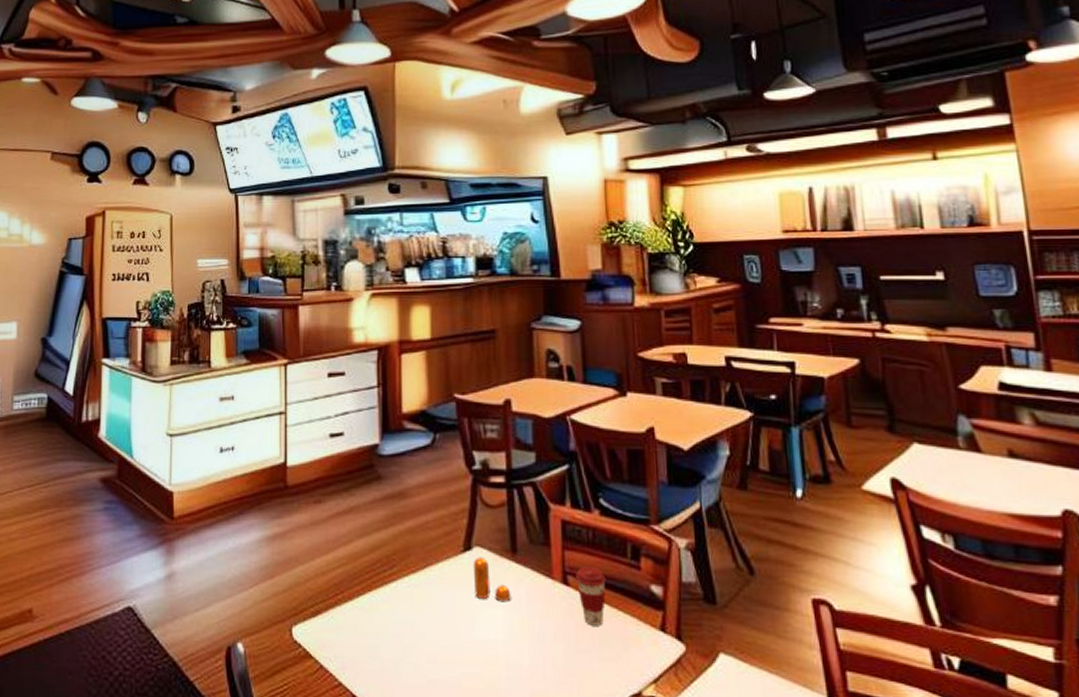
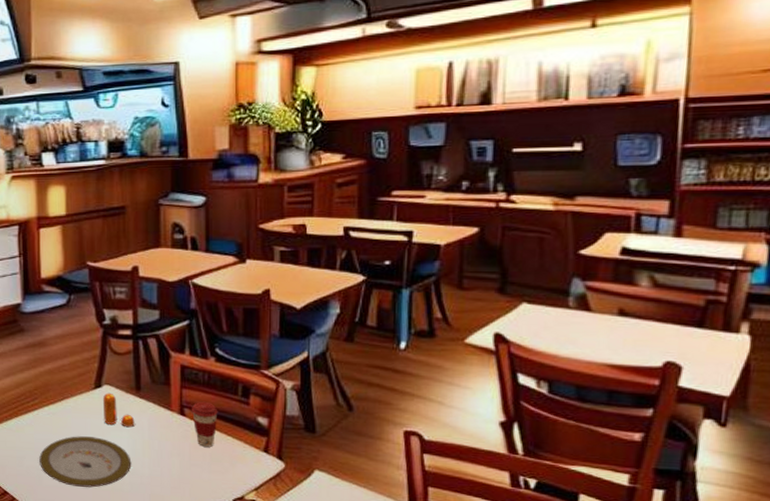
plate: none [397,615,508,686] -> present [39,436,132,488]

